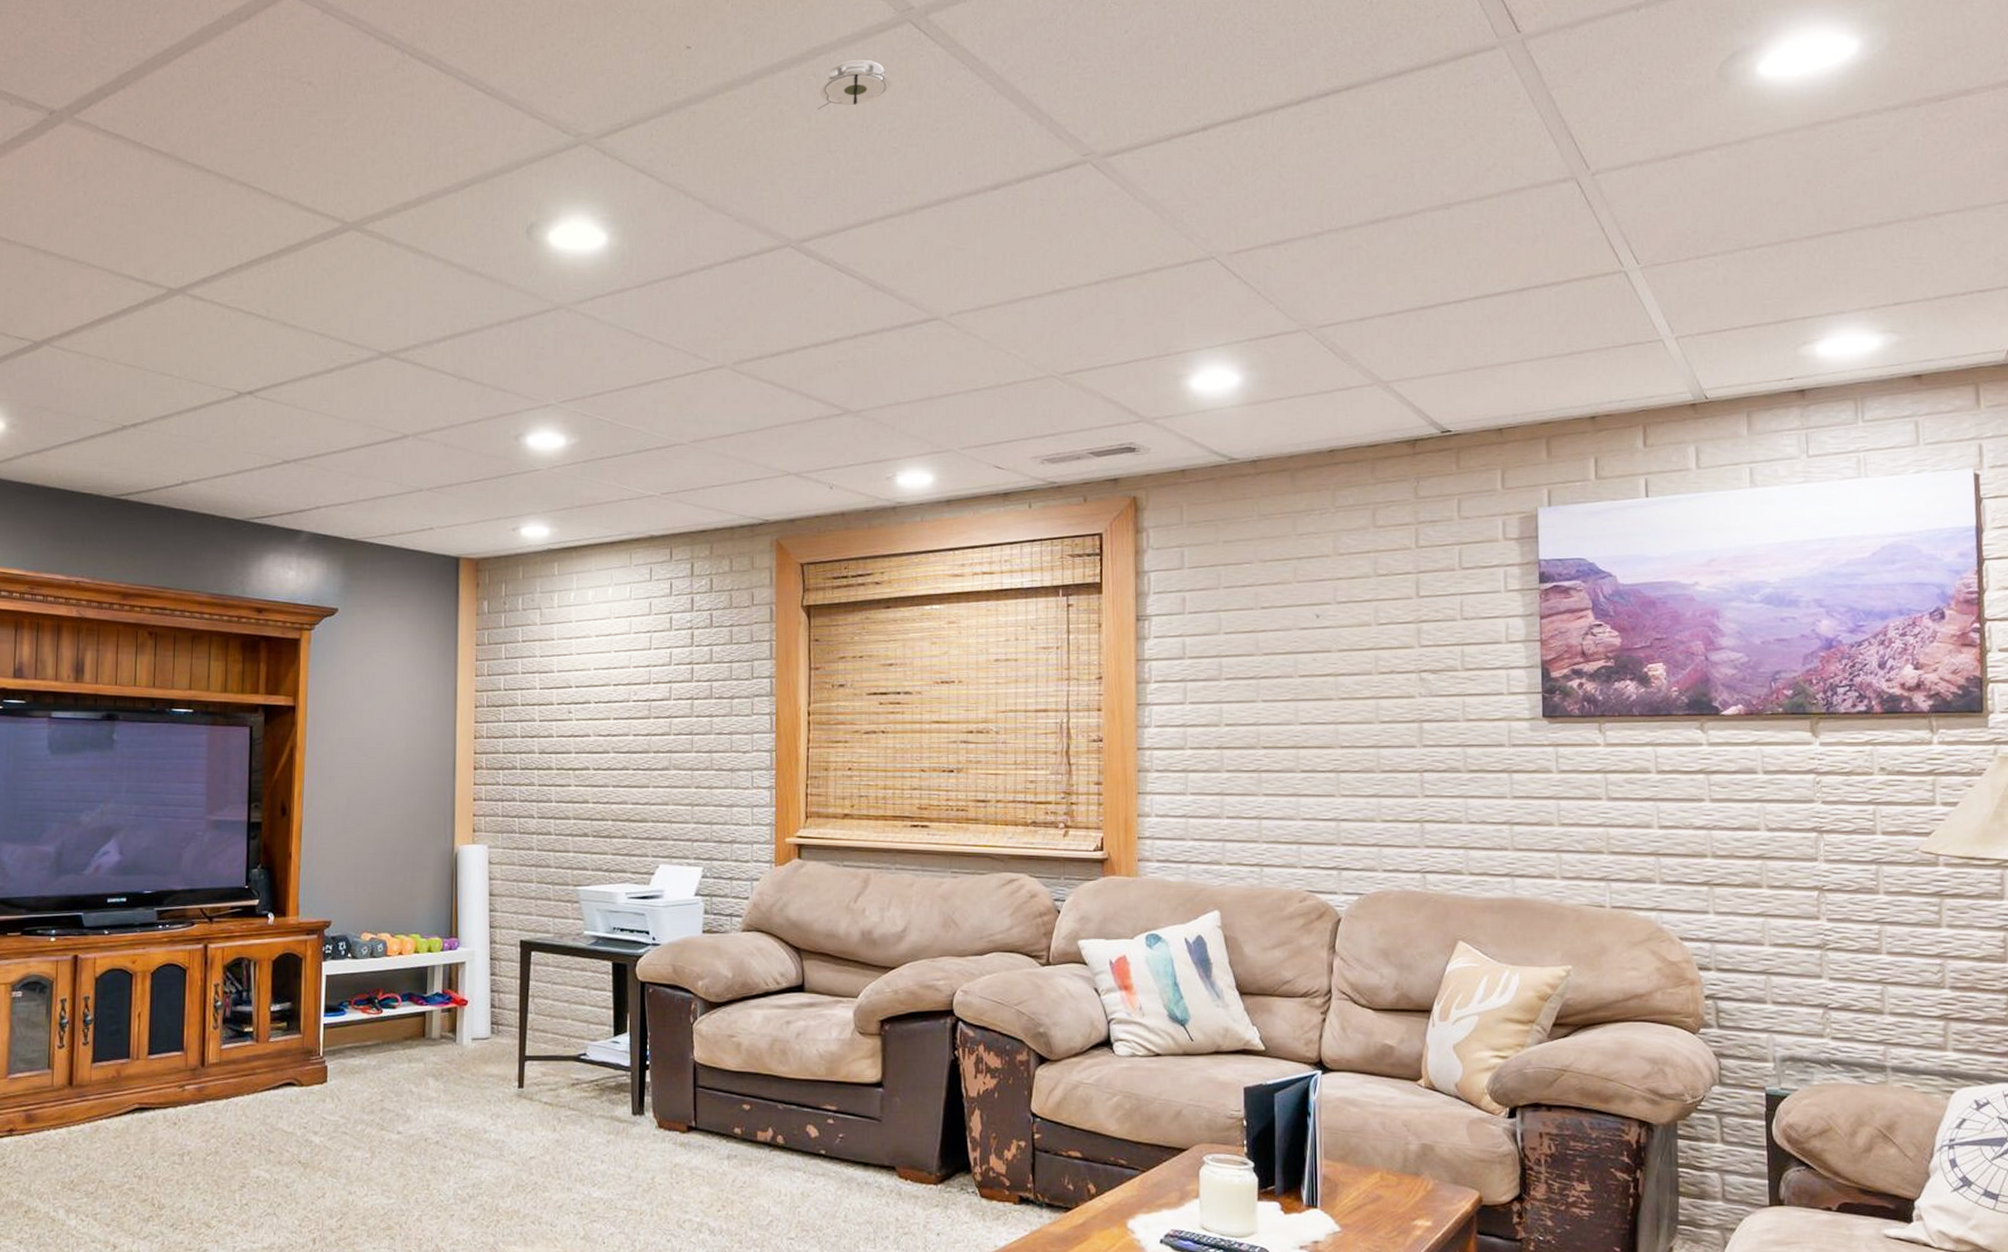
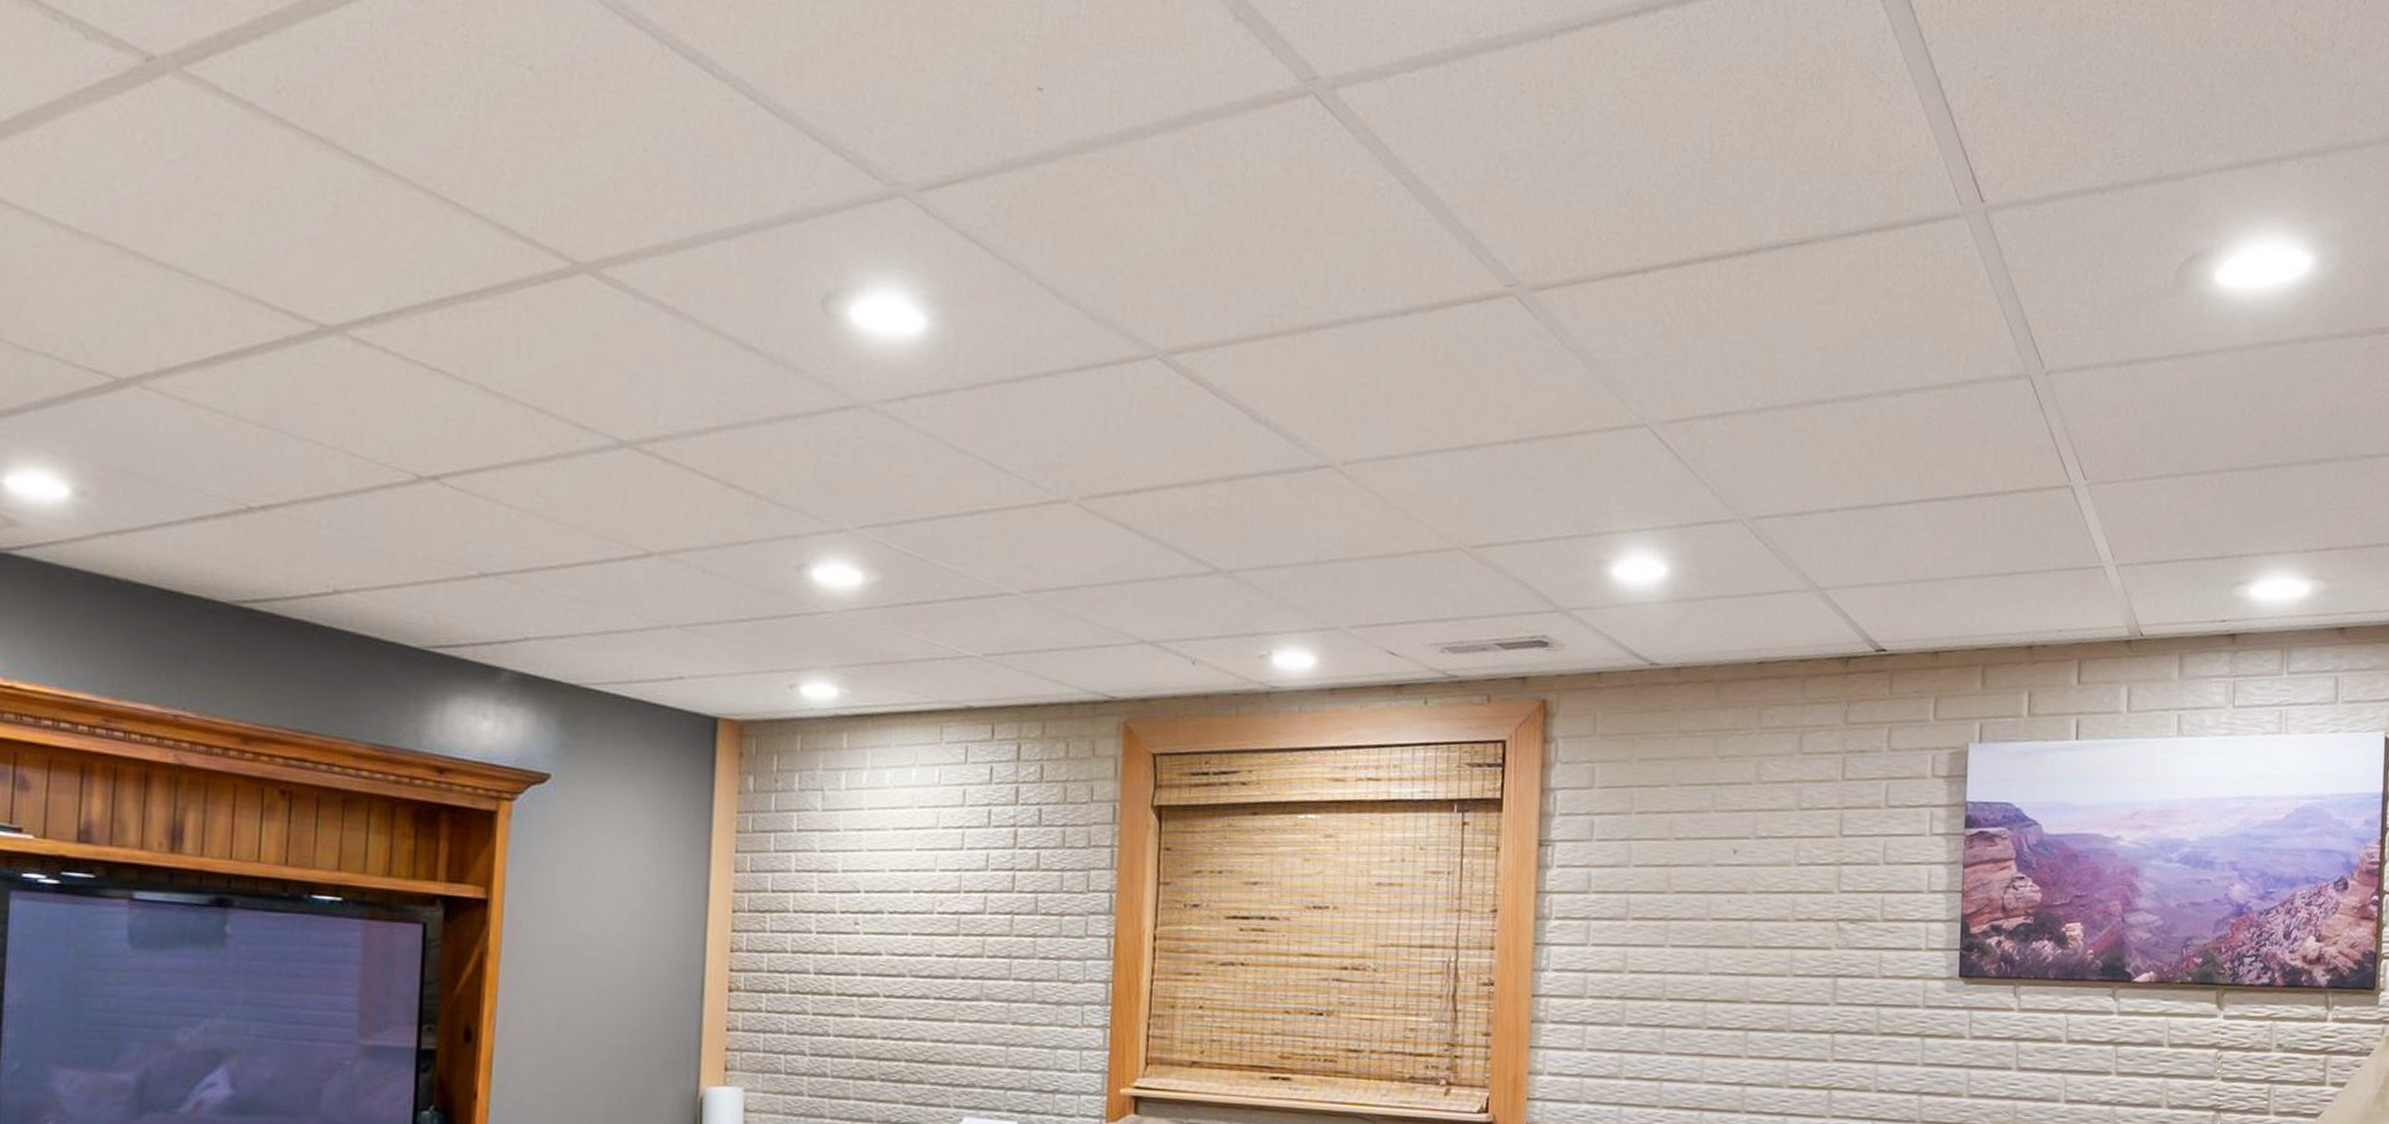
smoke detector: present [817,59,891,110] -> none [1197,132,1288,191]

